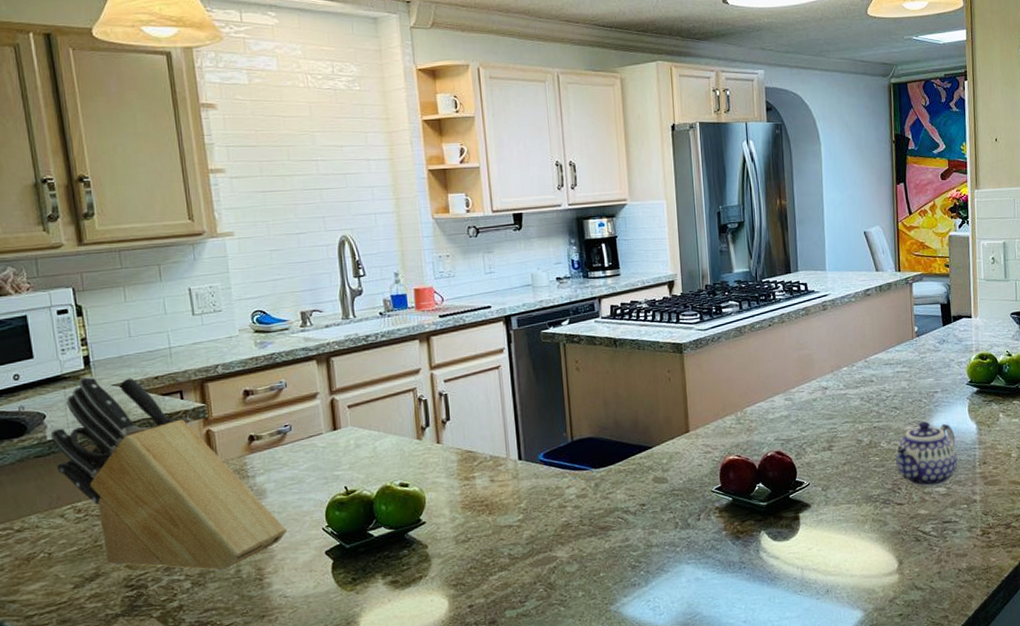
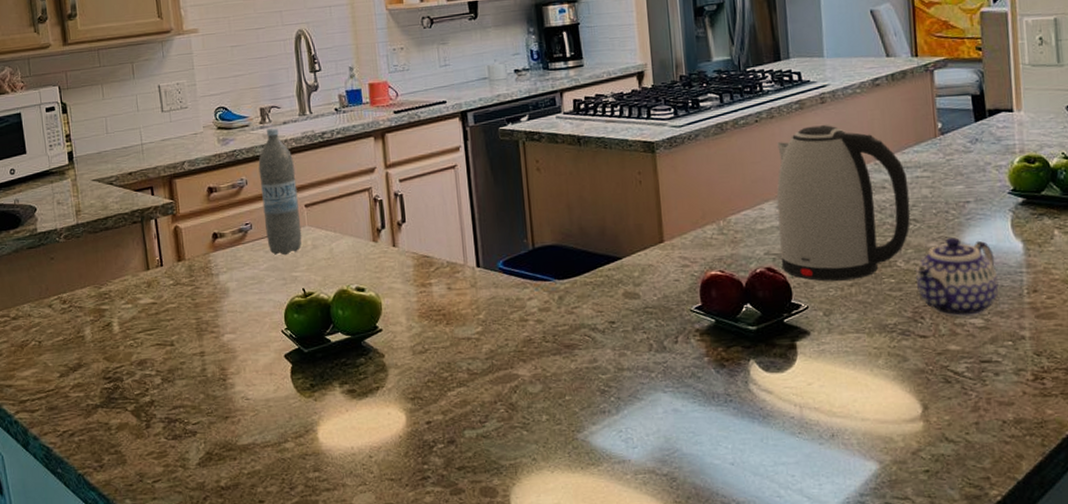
knife block: present [50,376,288,571] -> none [40,171,249,369]
water bottle: none [298,330,345,456] -> present [258,127,302,256]
kettle: none [785,328,892,462] -> present [776,125,910,282]

